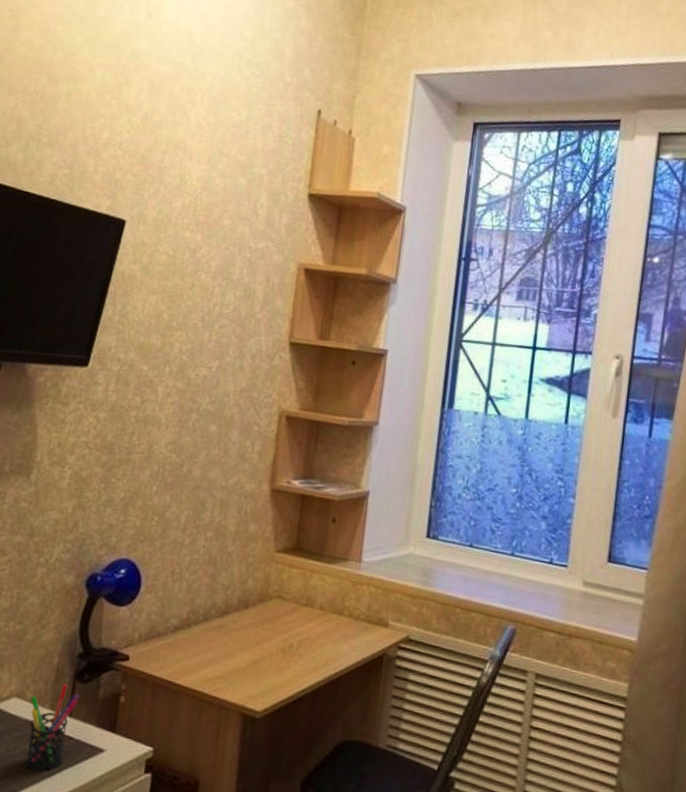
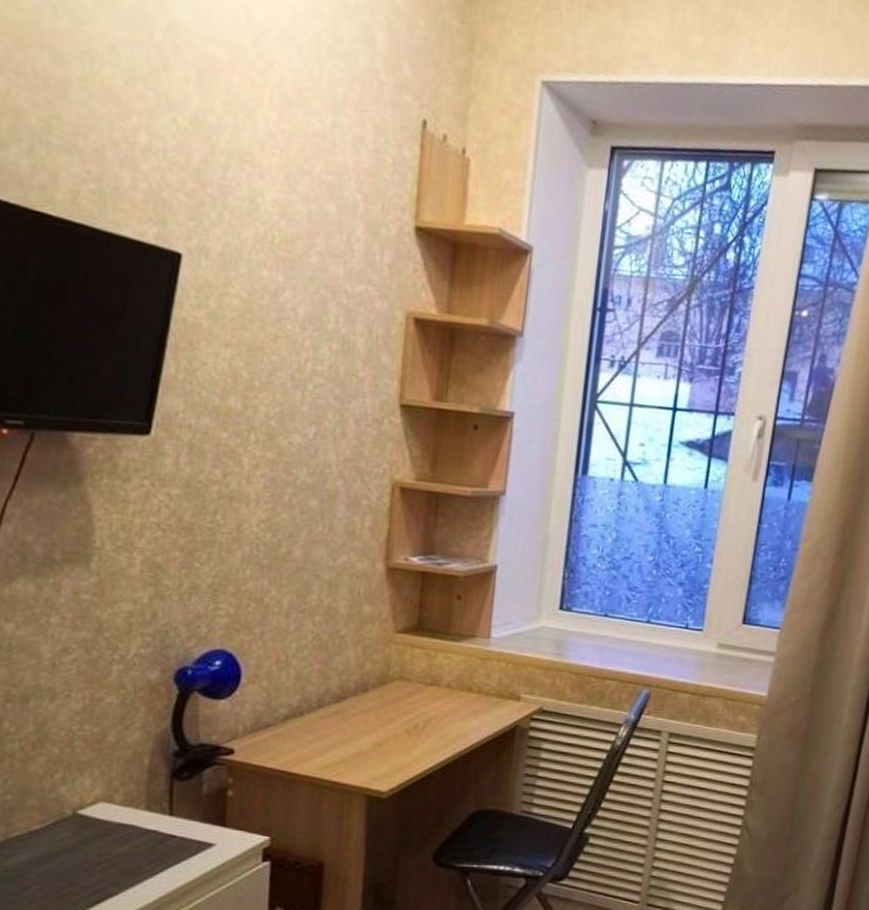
pen holder: present [24,683,80,772] -> none [120,783,180,873]

